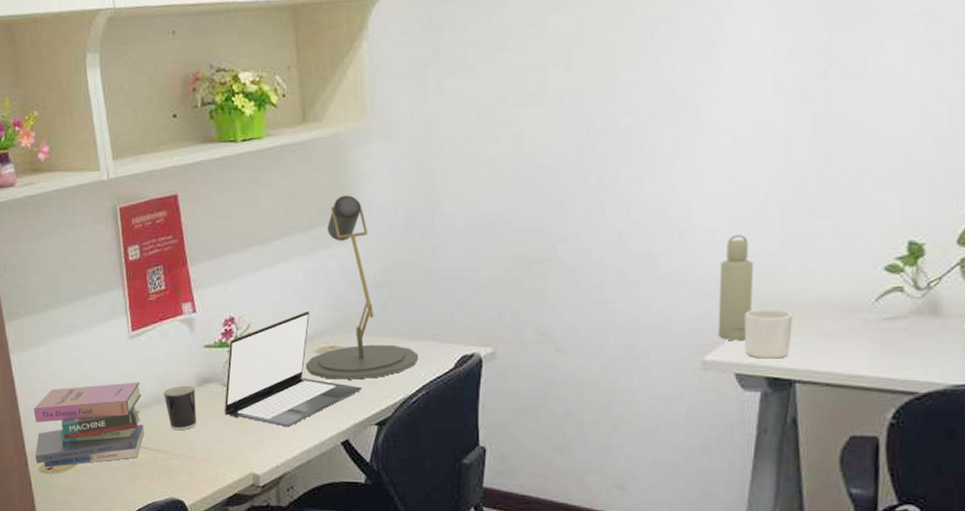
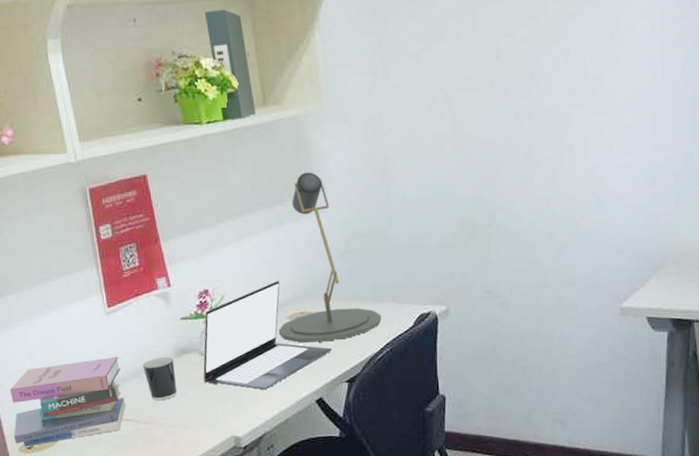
binder: none [245,19,294,139] -> present [204,9,256,121]
bottle: present [718,234,753,341] -> none [629,198,656,290]
mug: present [744,308,793,359] -> none [651,260,689,303]

